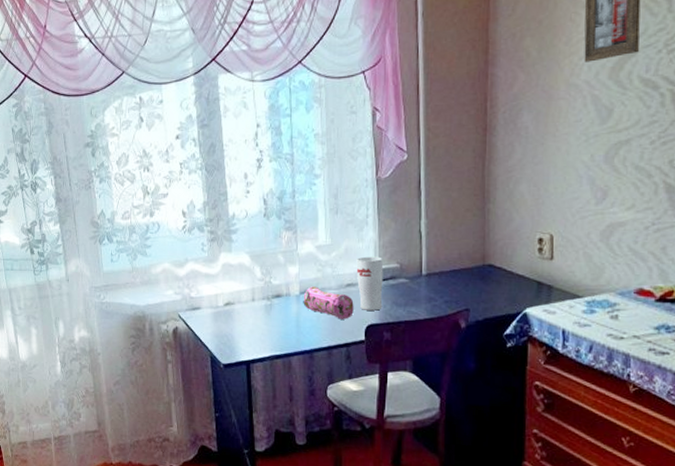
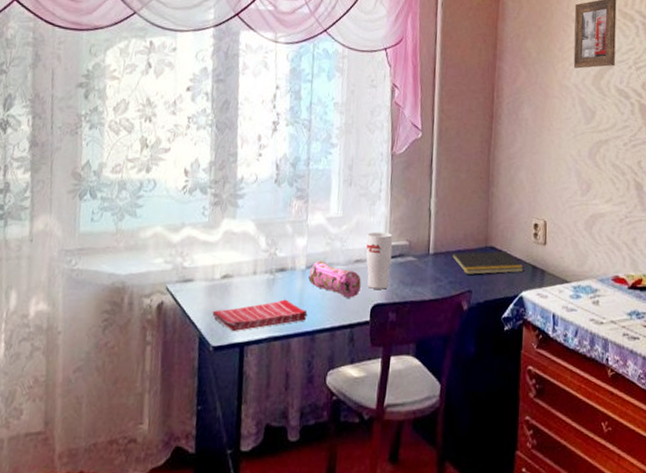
dish towel: none [219,322,305,352] -> present [212,299,308,332]
notepad: none [445,268,527,294] -> present [451,250,524,275]

